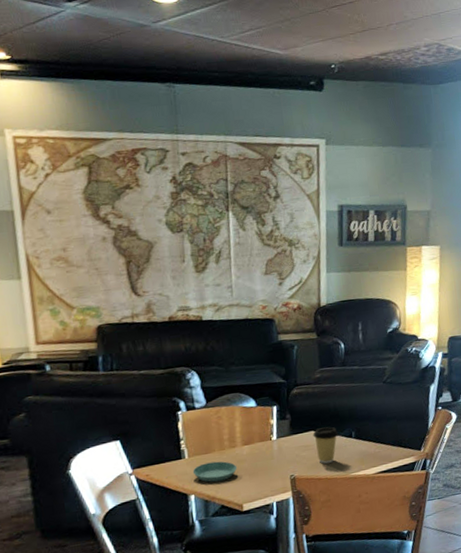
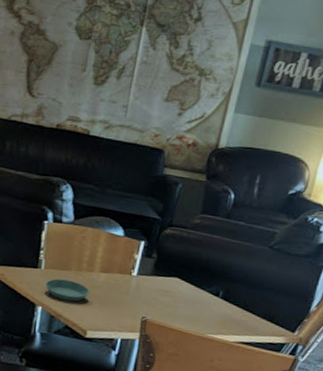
coffee cup: present [313,427,338,464] -> none [176,277,204,316]

